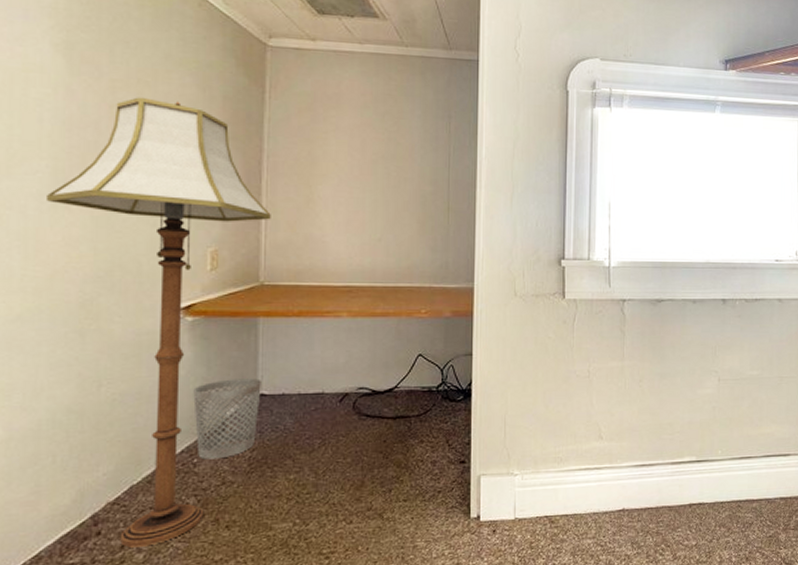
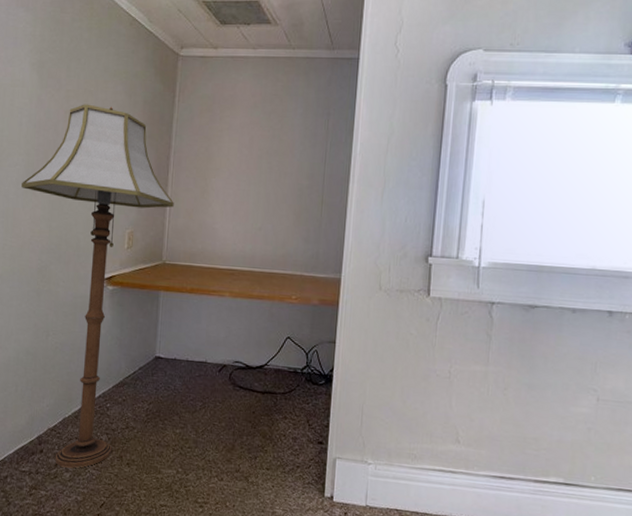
wastebasket: present [193,378,261,460] -> none [109,341,159,407]

